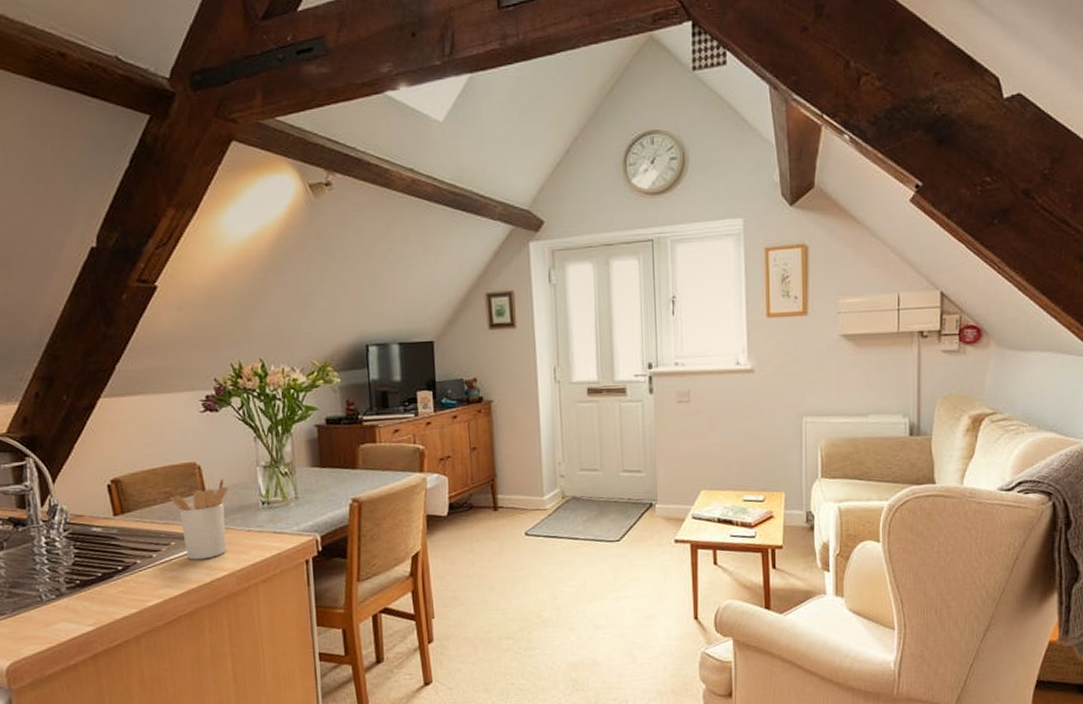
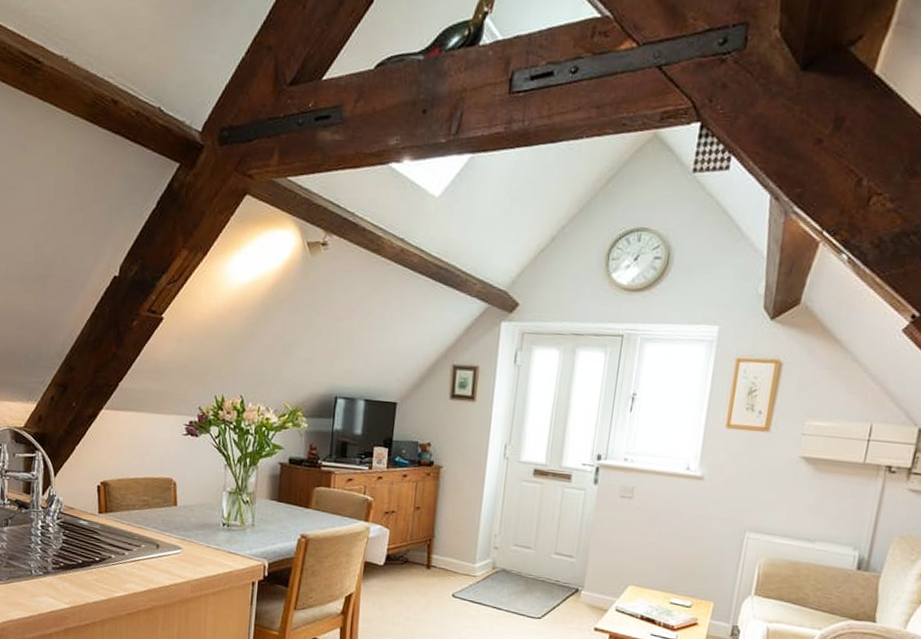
utensil holder: present [170,478,229,560] -> none [147,496,196,565]

